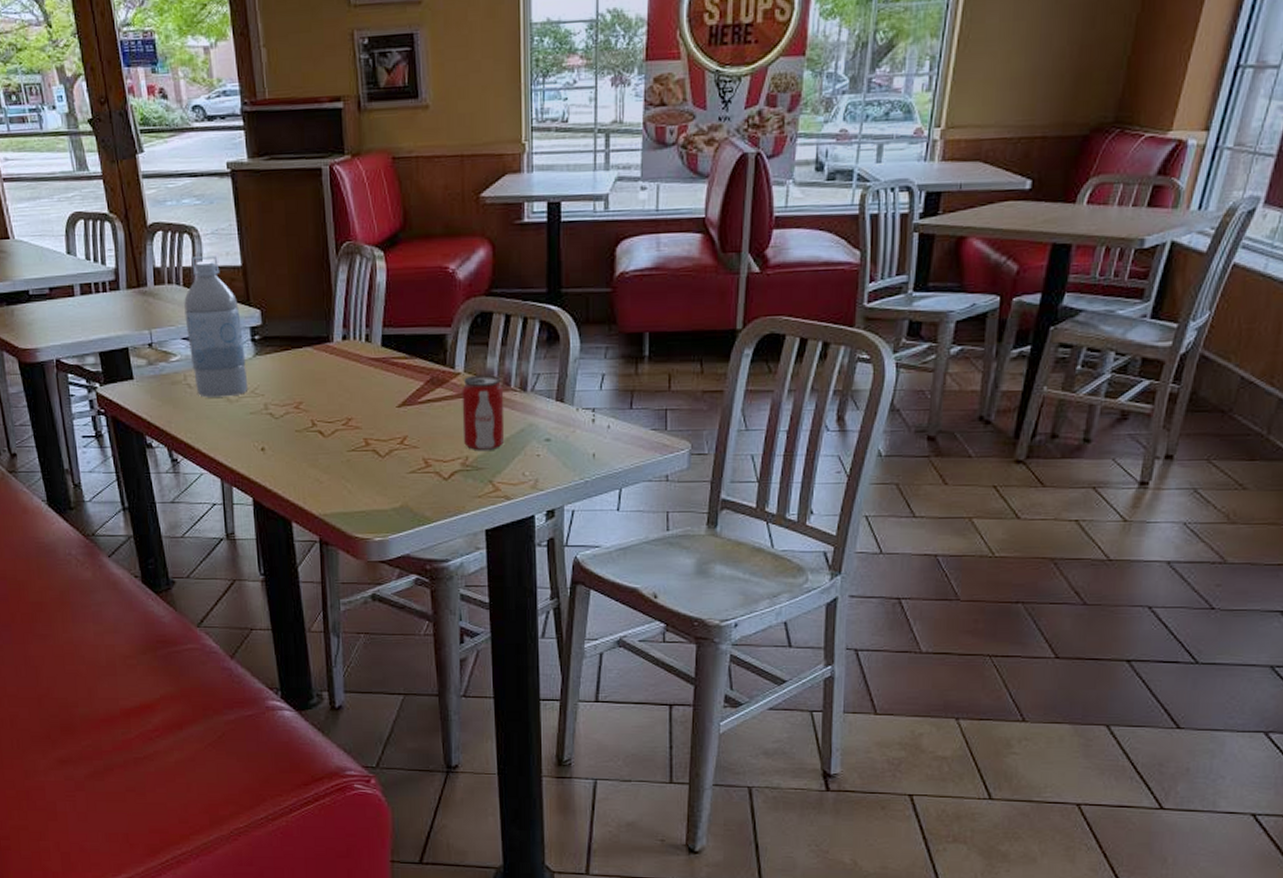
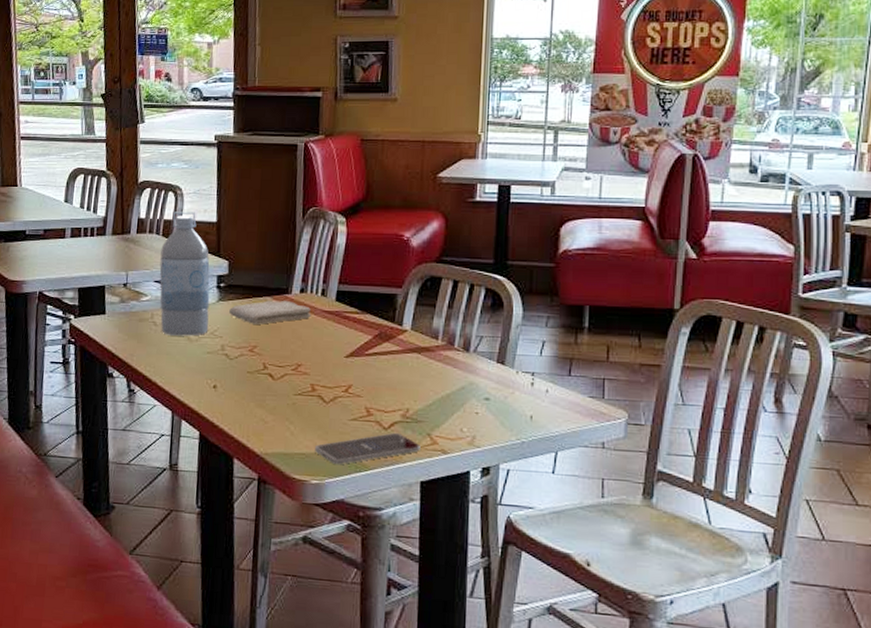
washcloth: none [268,350,357,379] -> present [229,300,311,324]
smartphone: none [374,483,483,520] -> present [314,433,420,465]
beverage can: present [462,375,505,452] -> none [405,333,448,406]

